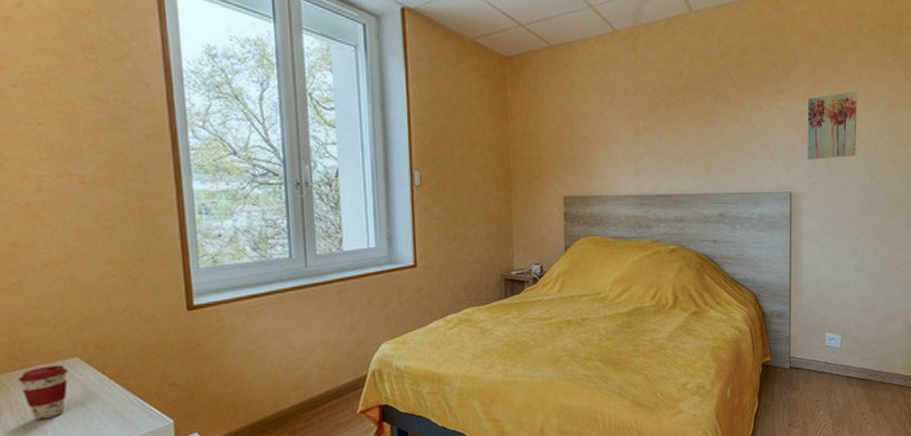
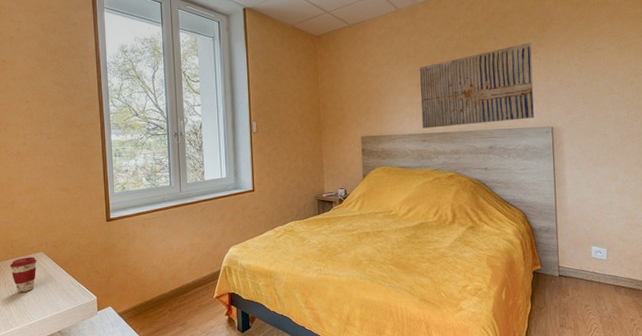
wall art: none [639,87,772,189] -> present [419,42,534,129]
wall art: present [807,90,857,160] -> none [564,39,612,99]

